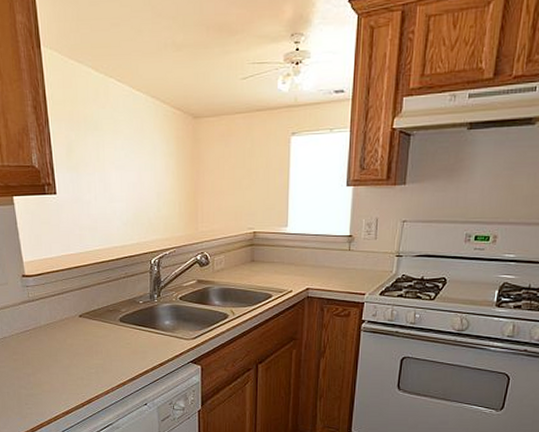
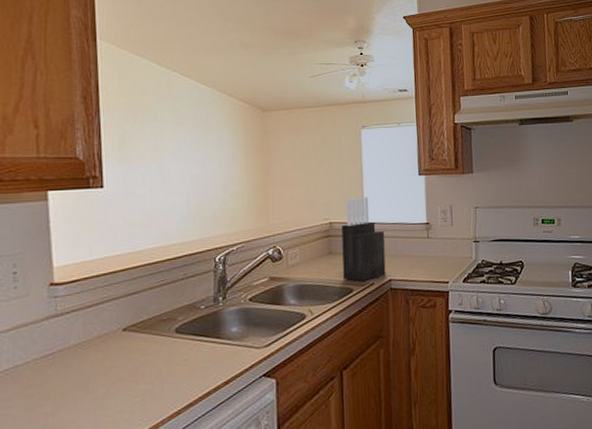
knife block: none [263,207,307,288] -> present [341,197,386,281]

